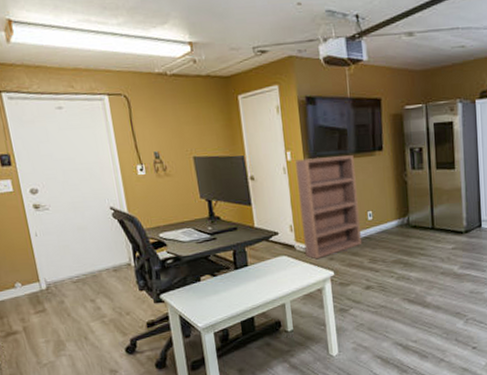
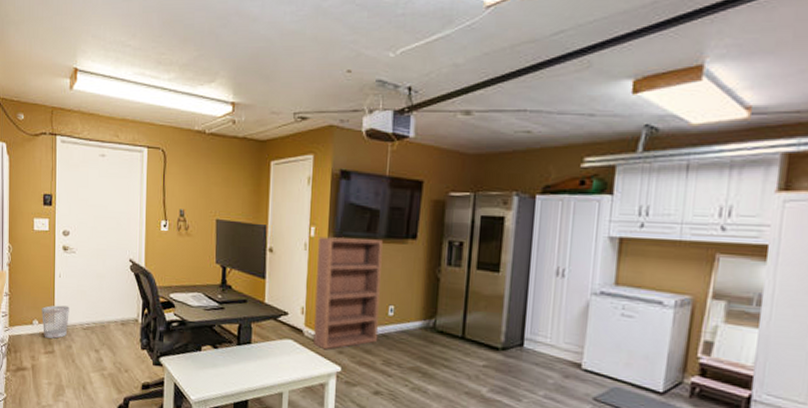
wastebasket: none [22,263,57,298] -> present [42,305,69,339]

